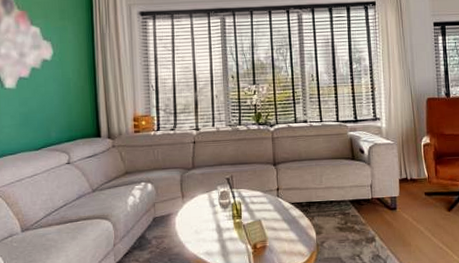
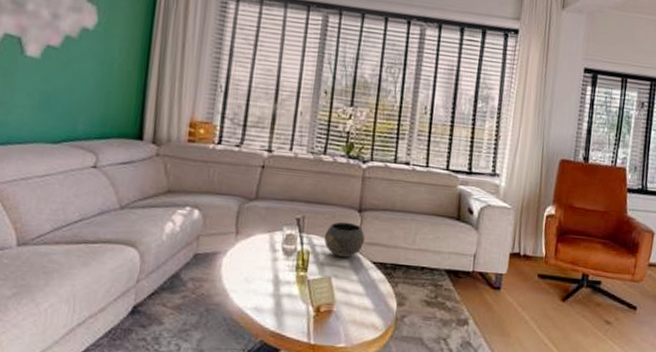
bowl: none [250,175,282,203] -> present [324,221,365,257]

